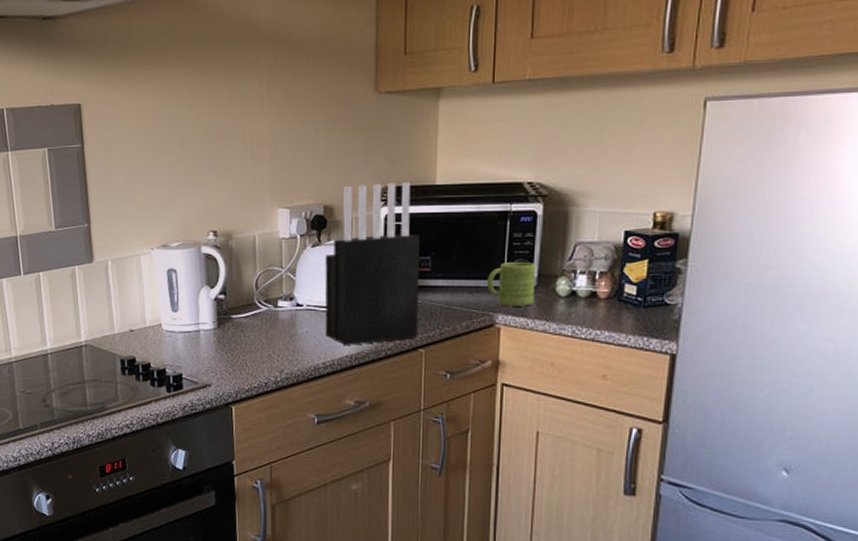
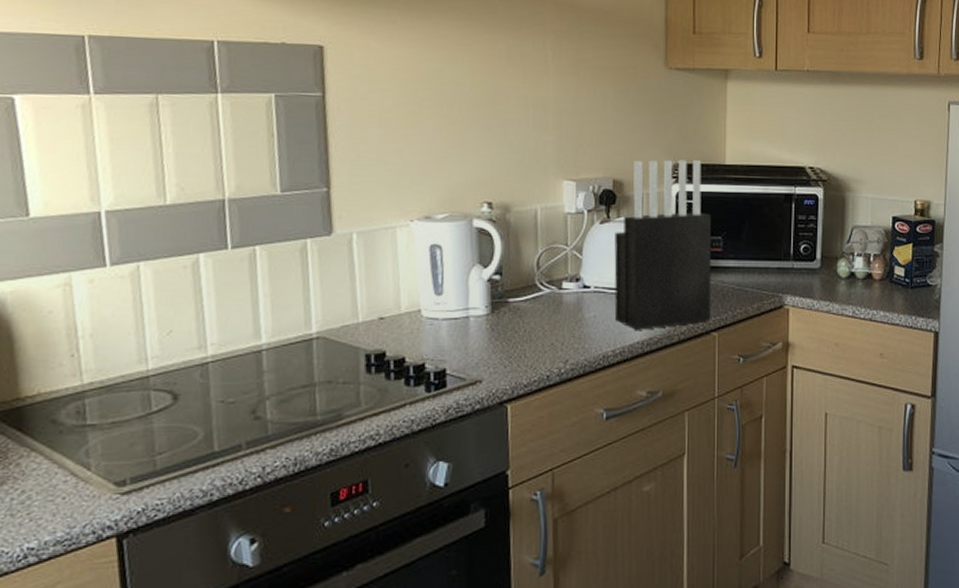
mug: present [486,261,536,306] -> none [775,243,819,288]

